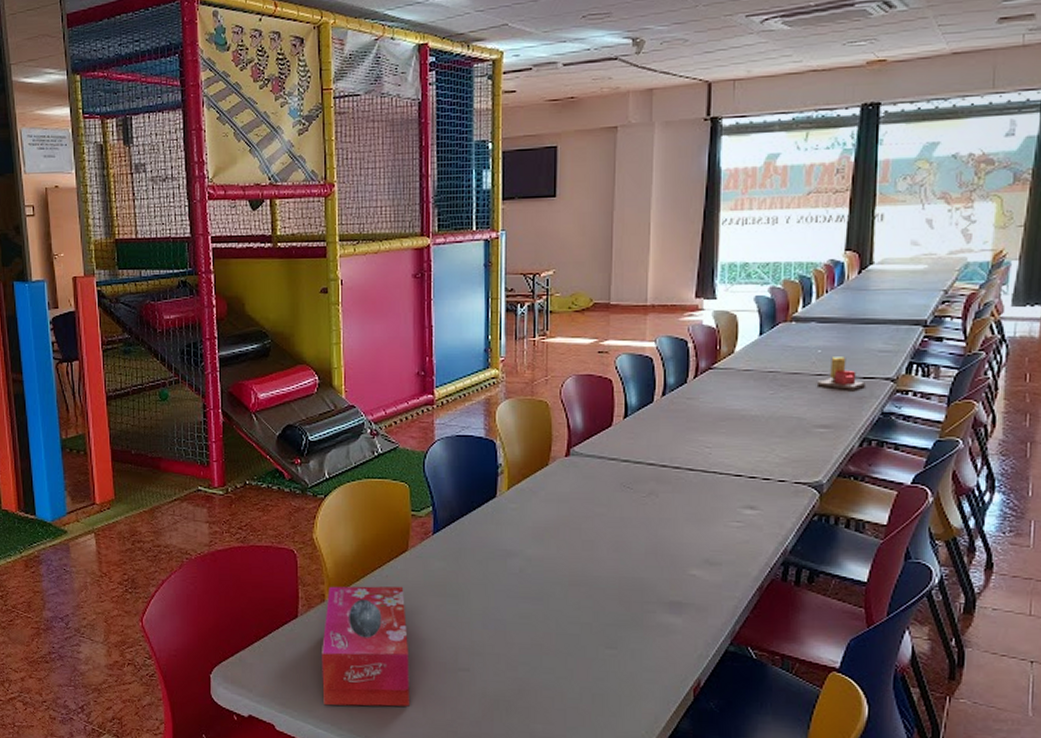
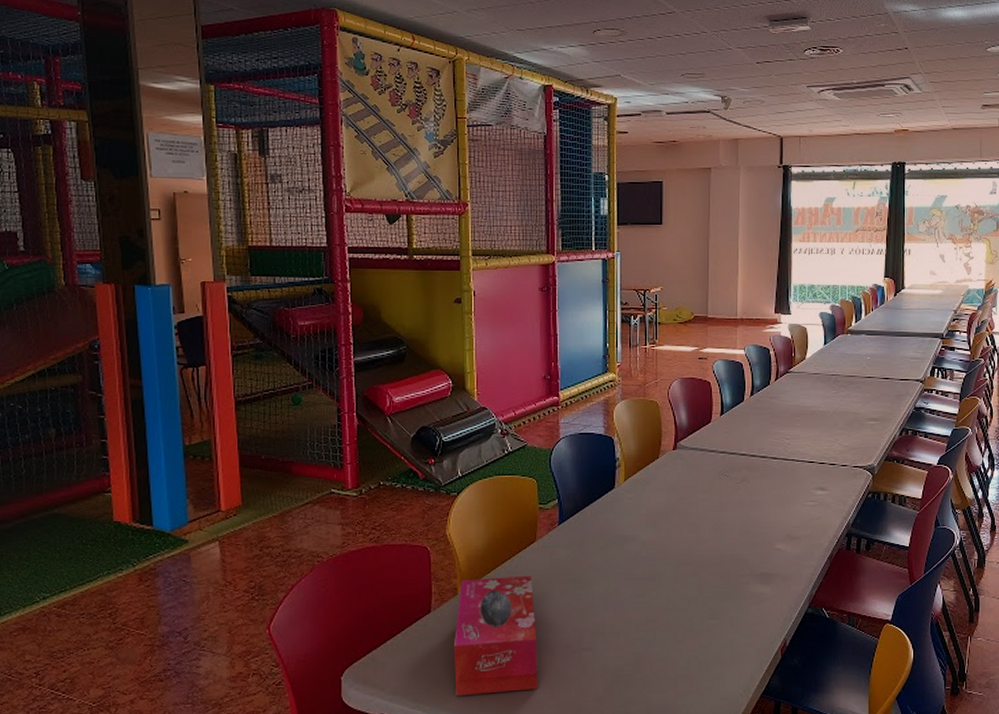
candle: present [816,357,865,390] -> none [867,362,902,390]

